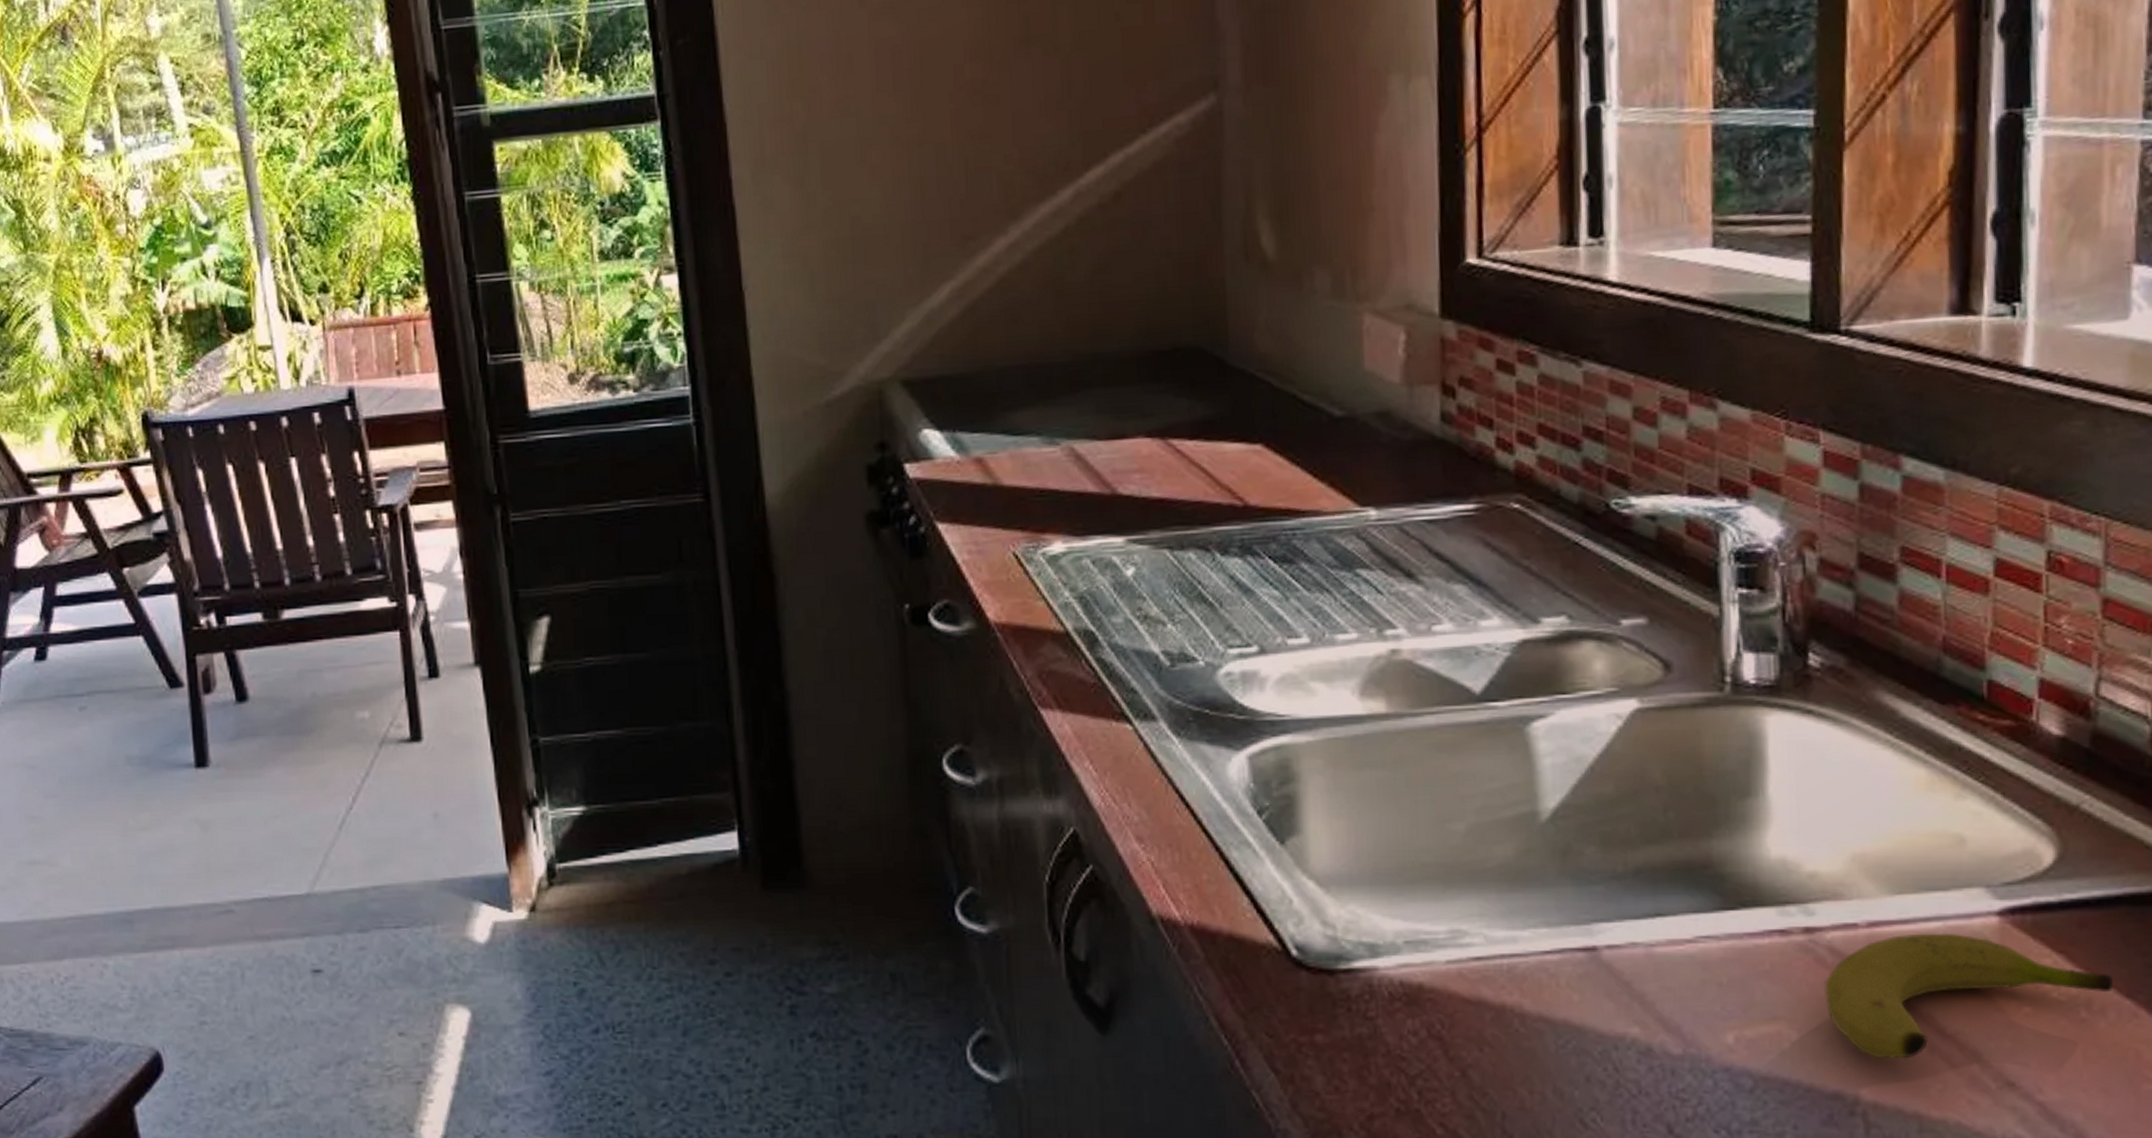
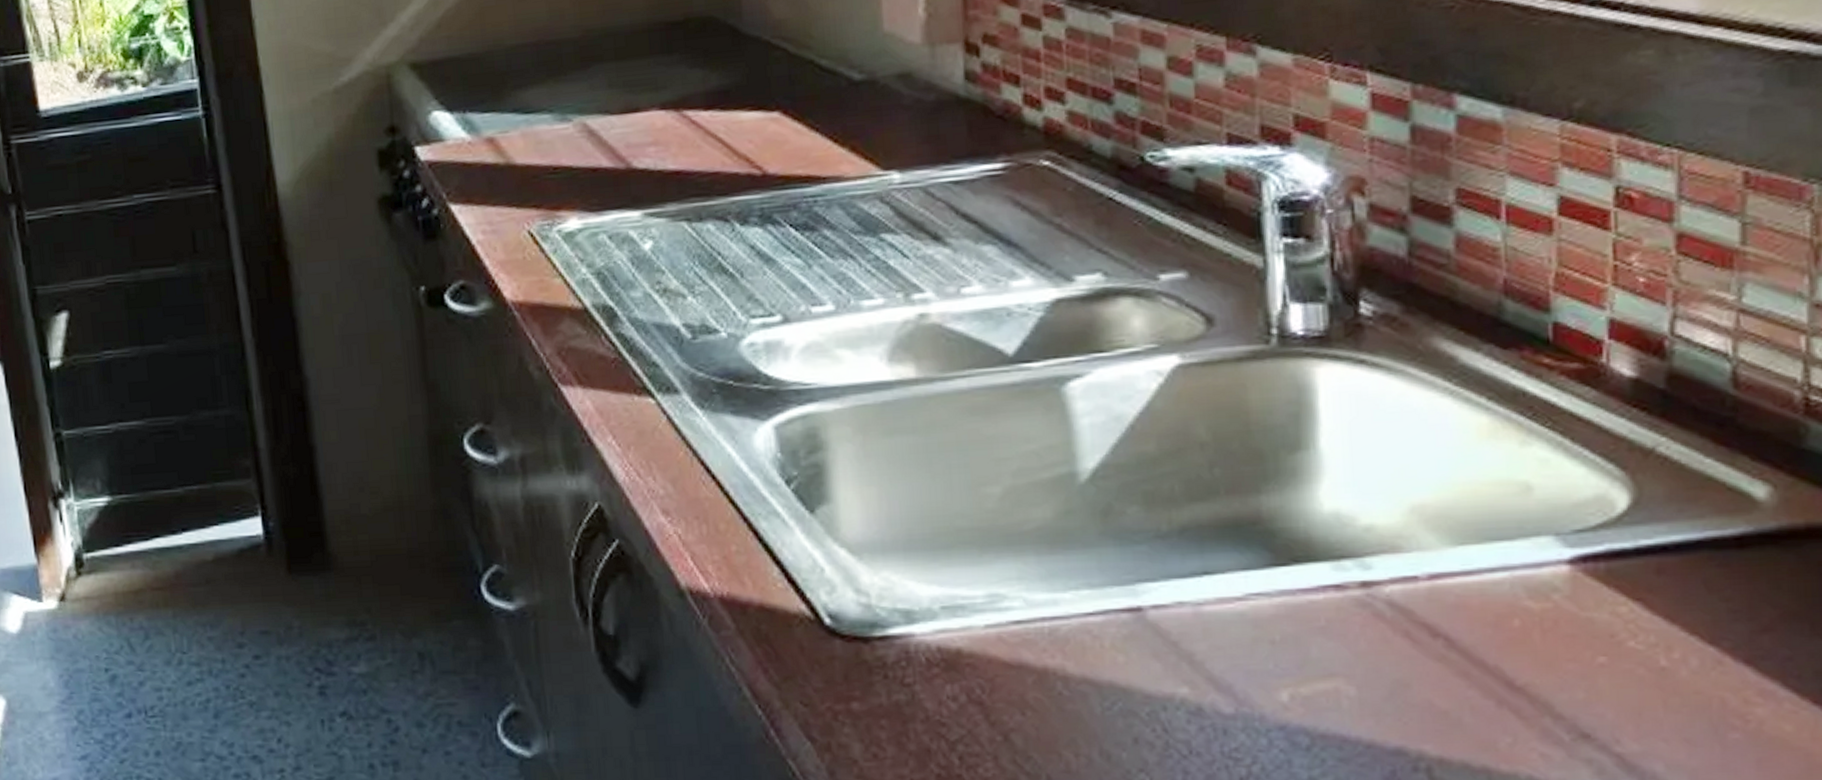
fruit: present [1824,933,2113,1059] -> none [1383,583,1695,713]

